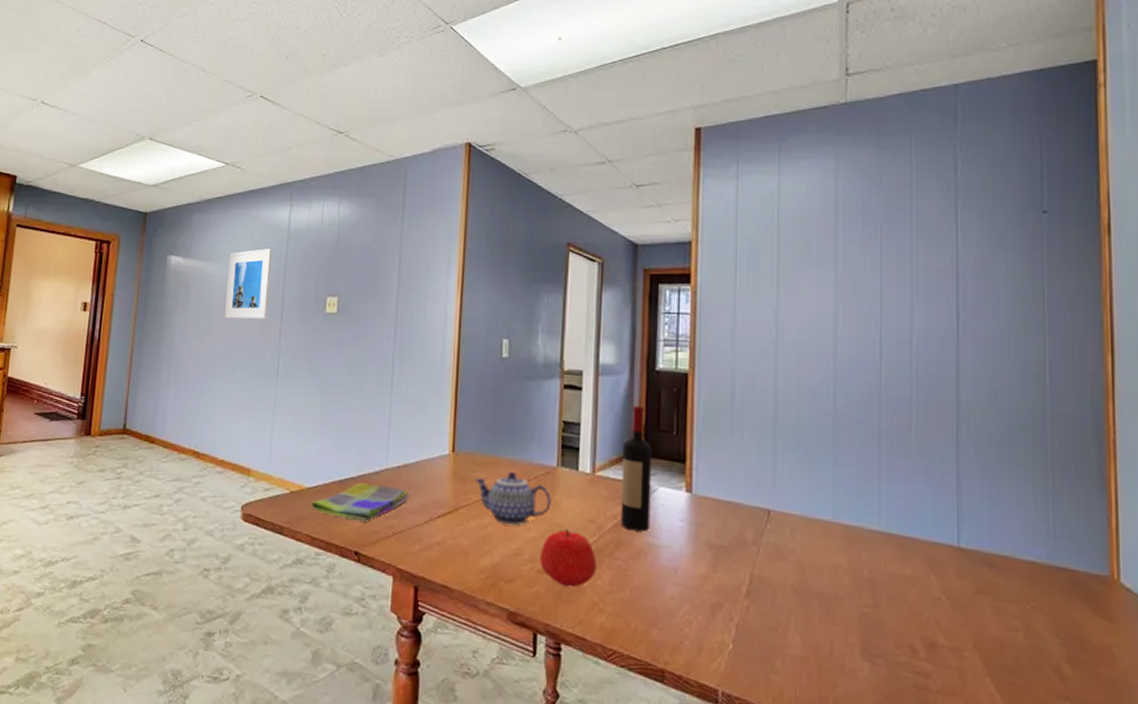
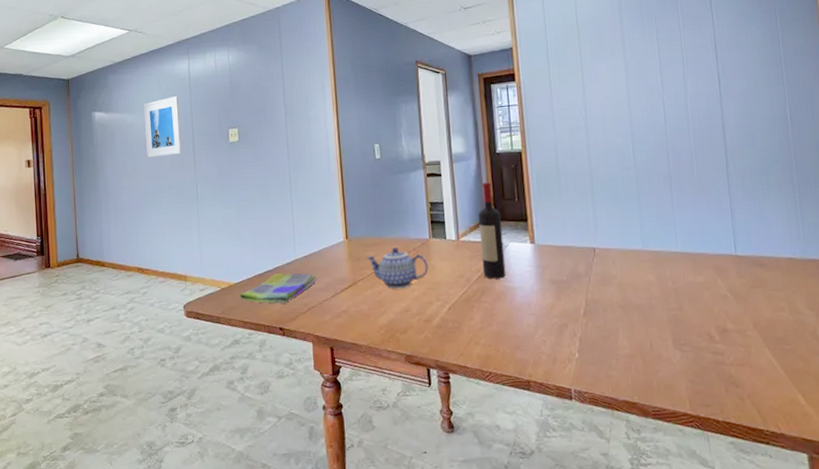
apple: present [539,529,597,588] -> none [424,285,470,330]

